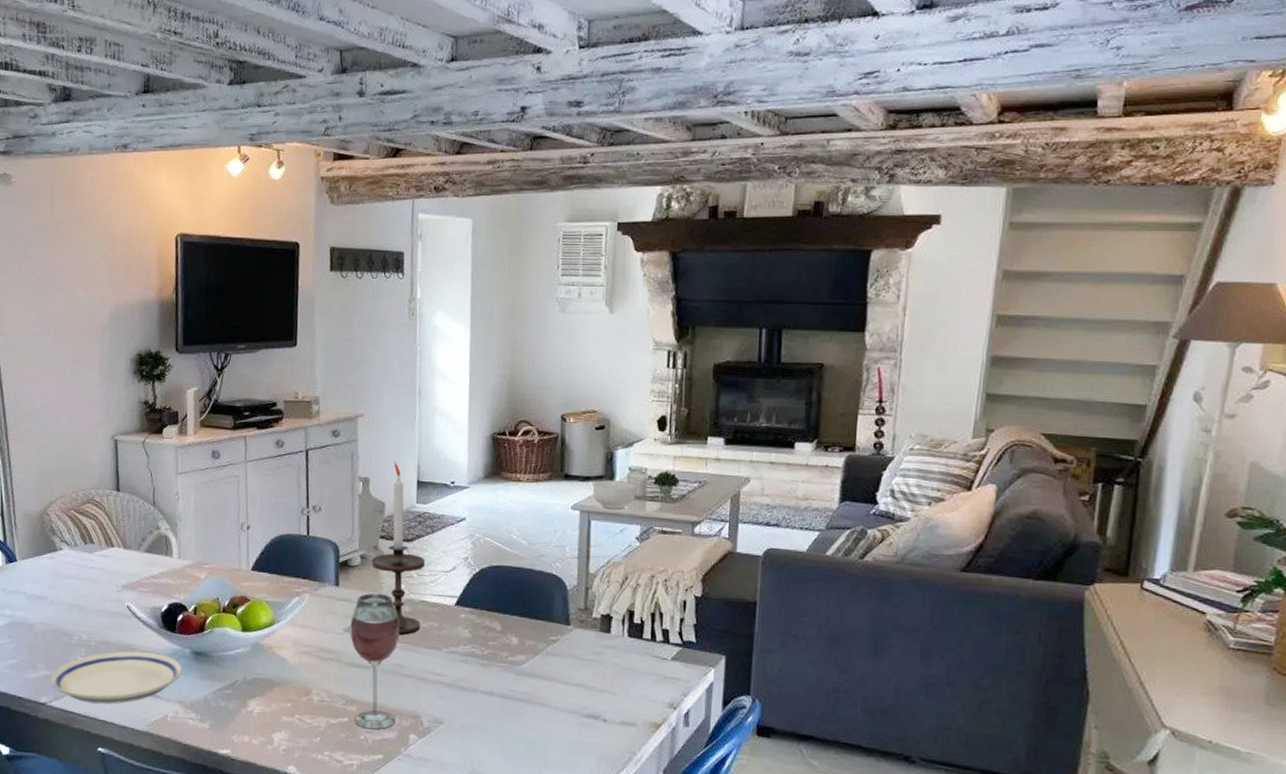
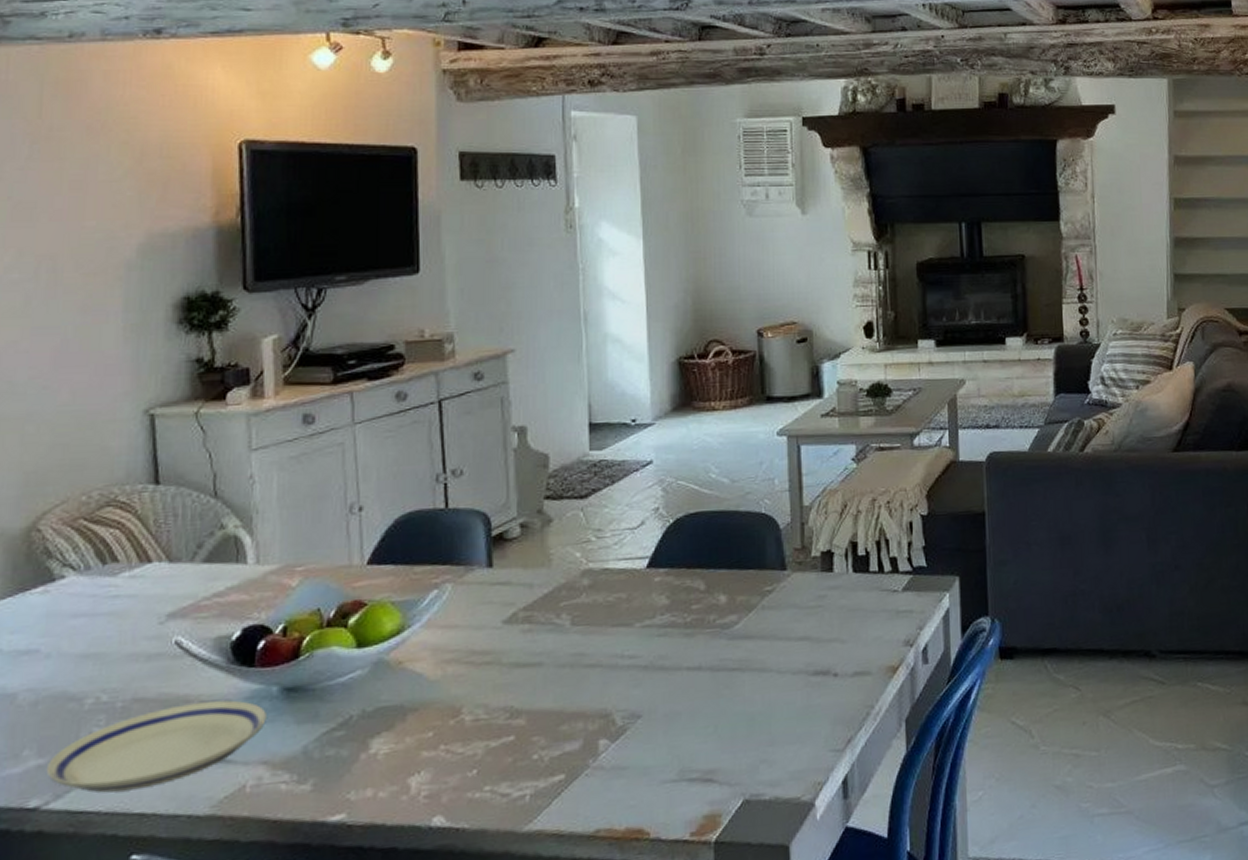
wineglass: present [350,593,400,730] -> none [511,567,578,745]
candlestick: present [371,462,426,635] -> none [535,403,606,615]
bowl: present [592,480,638,510] -> none [798,397,849,431]

